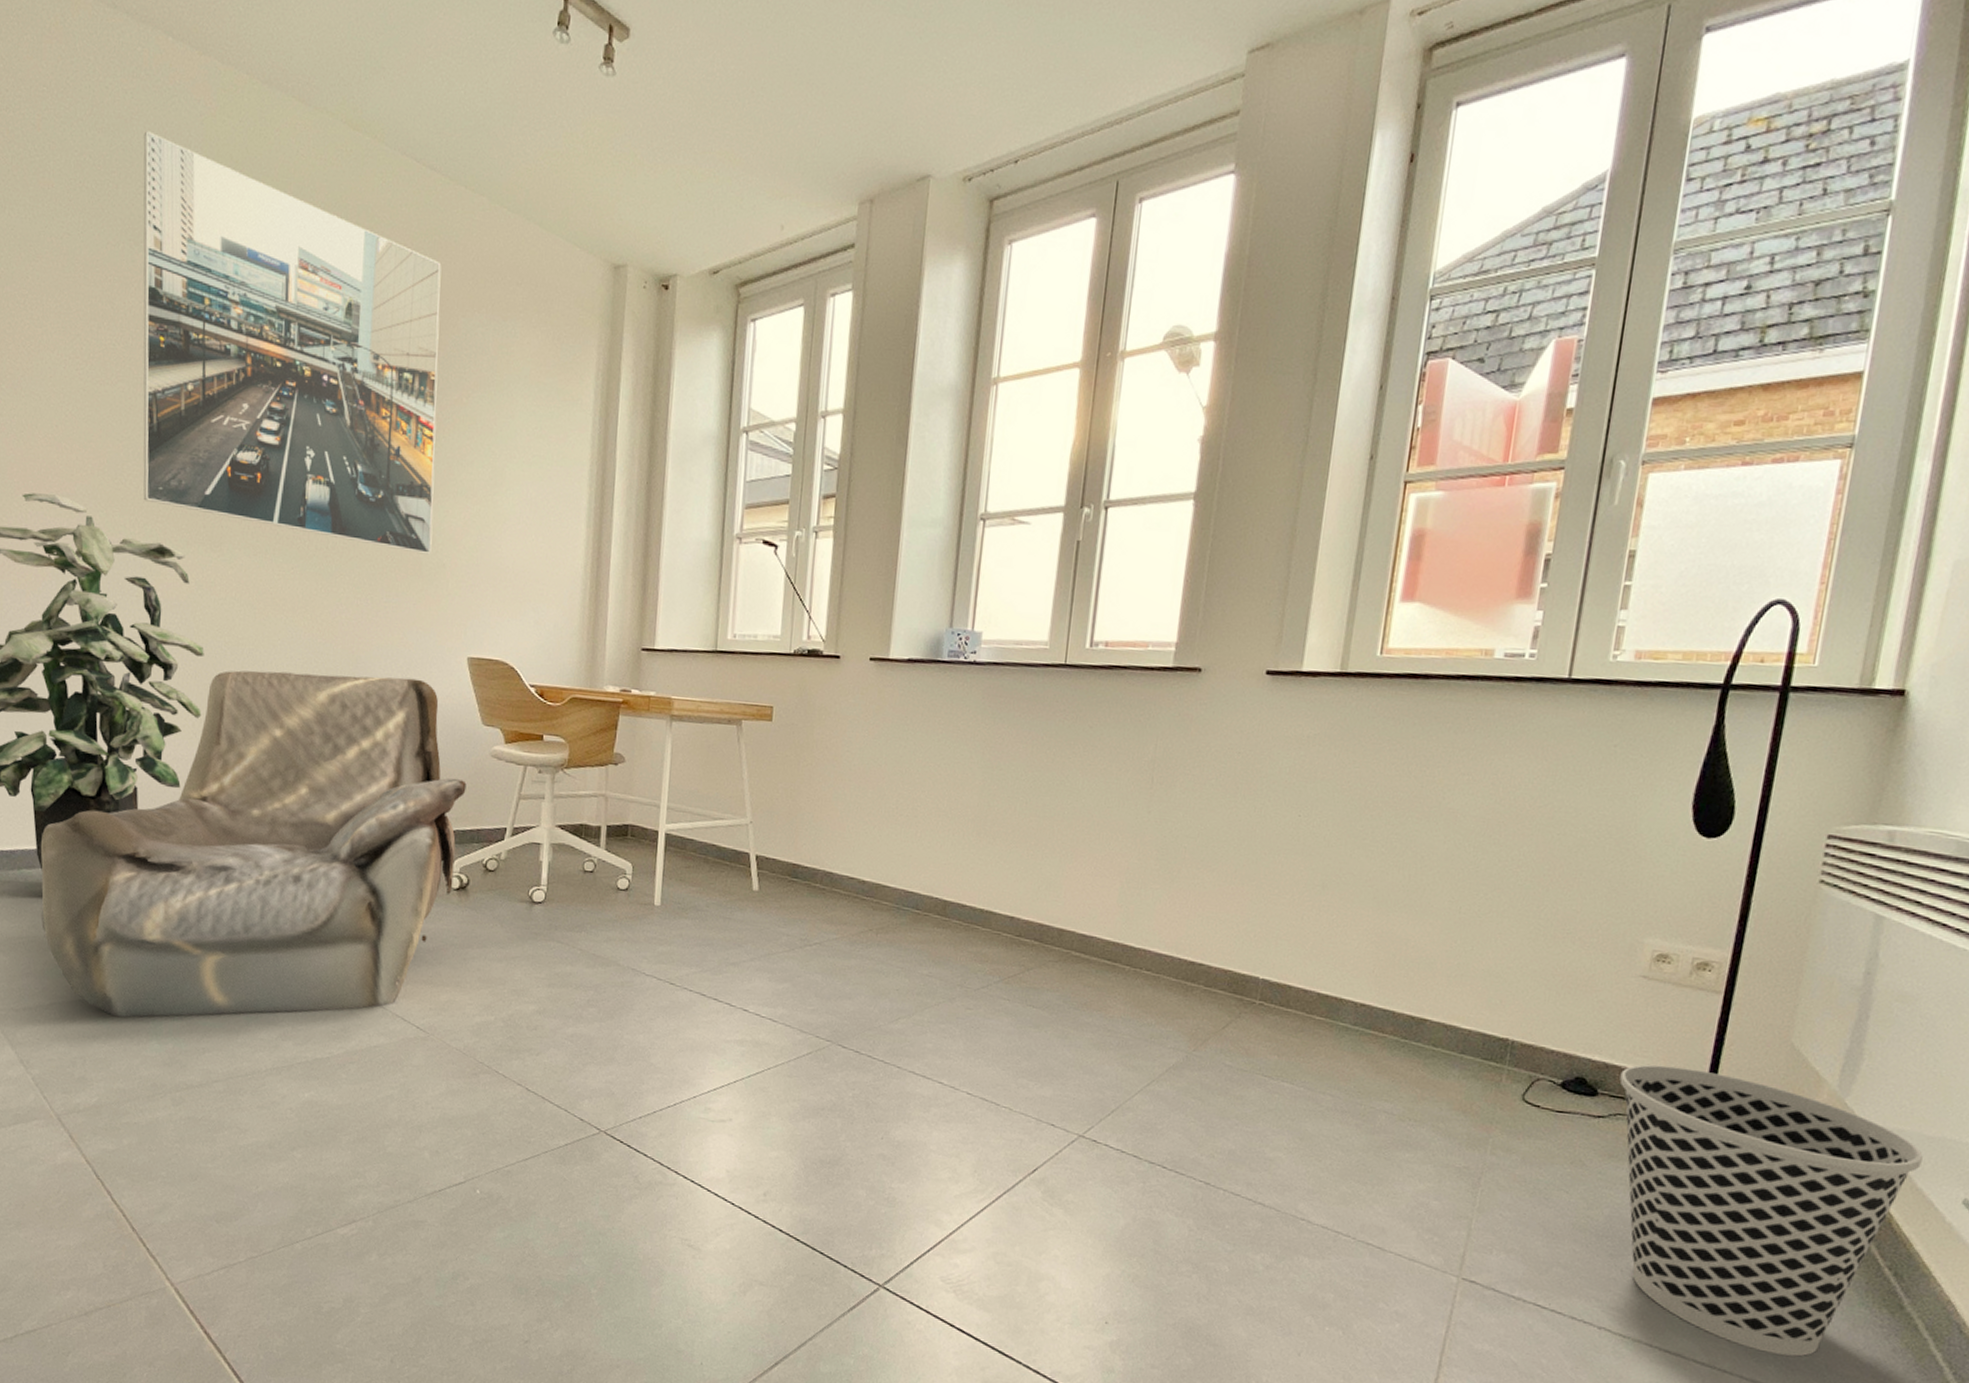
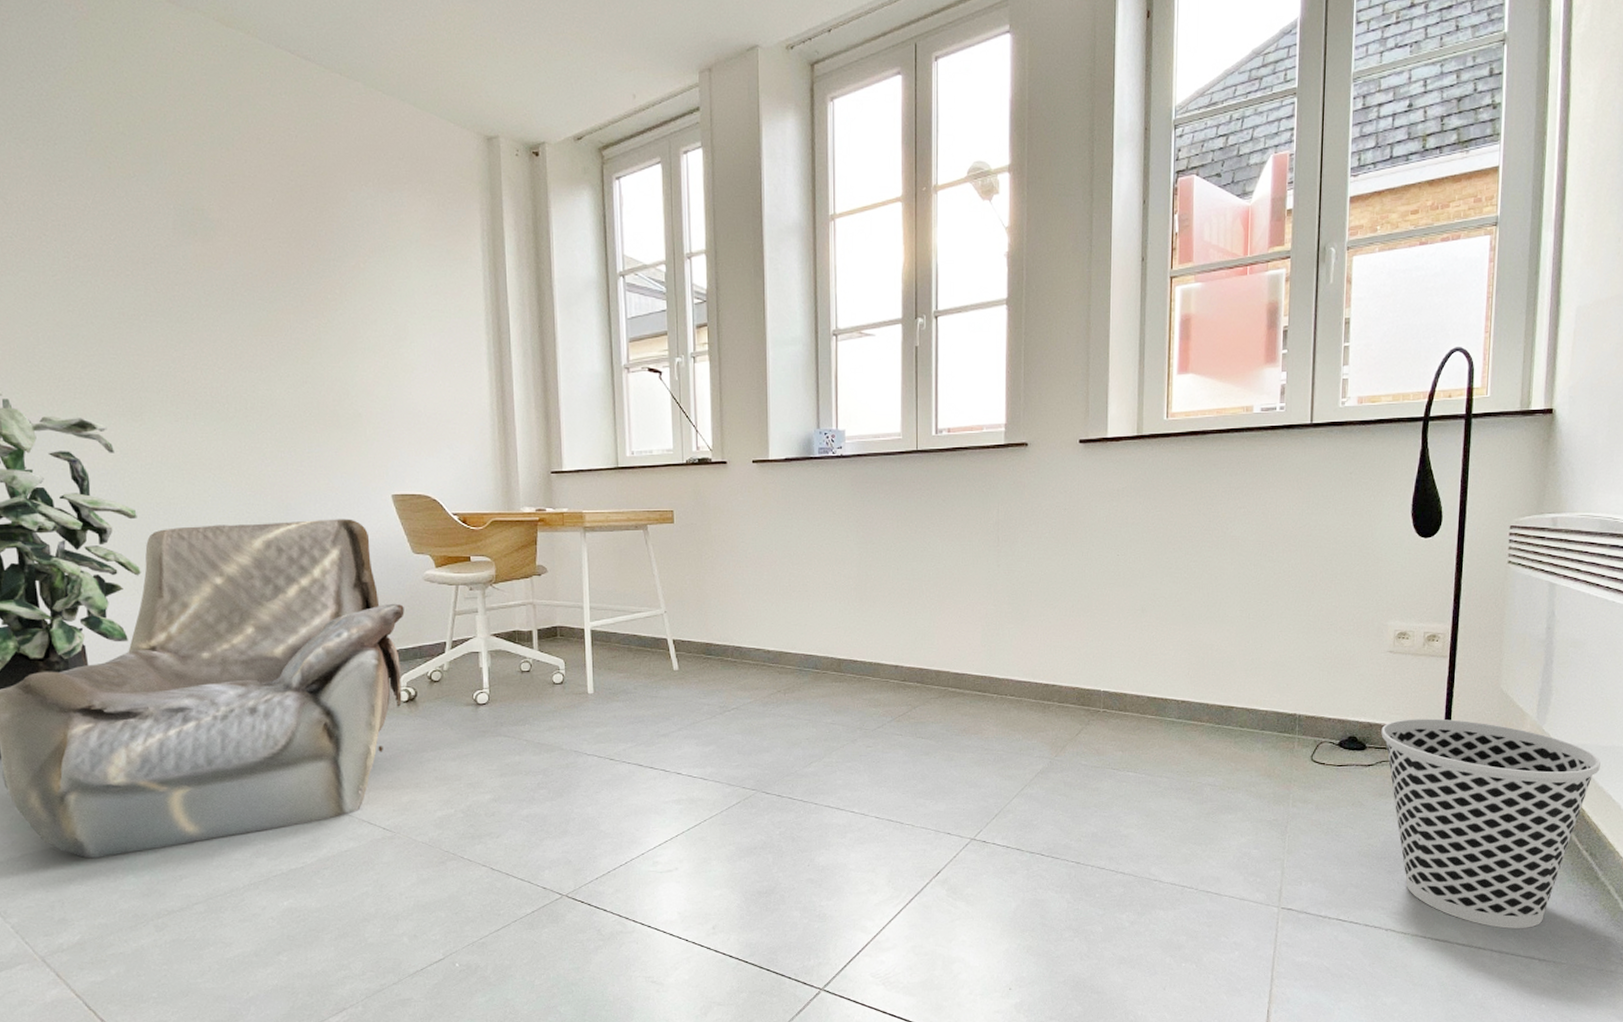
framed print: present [143,131,442,555] -> none [17,36,347,407]

